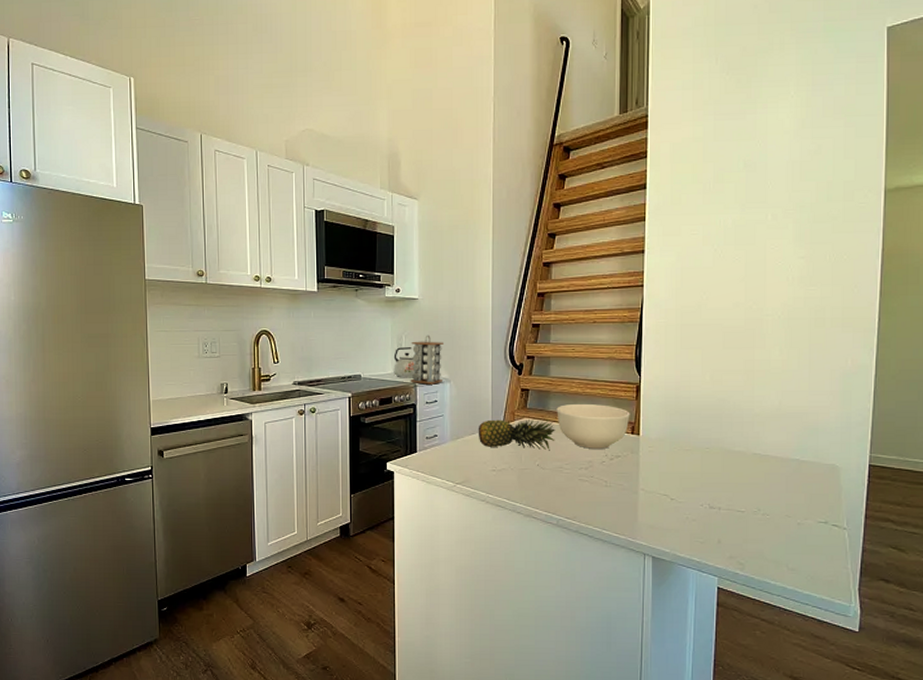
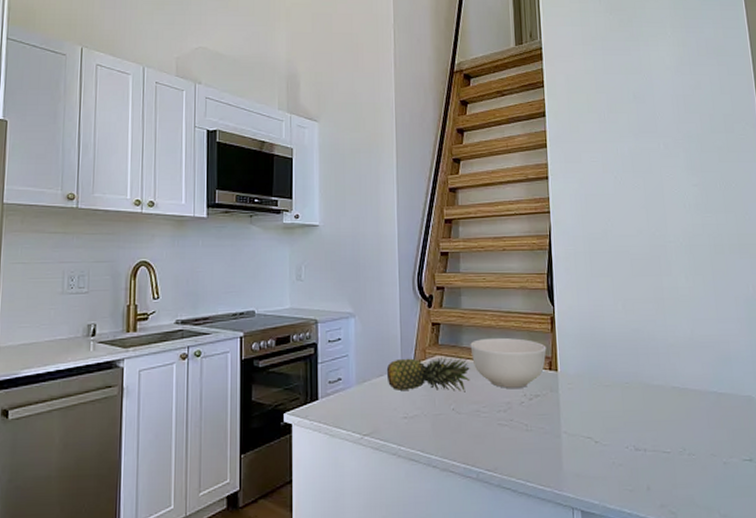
kettle: present [393,347,415,378] -> none [292,279,316,314]
spice rack: present [410,335,443,385] -> none [310,264,347,321]

